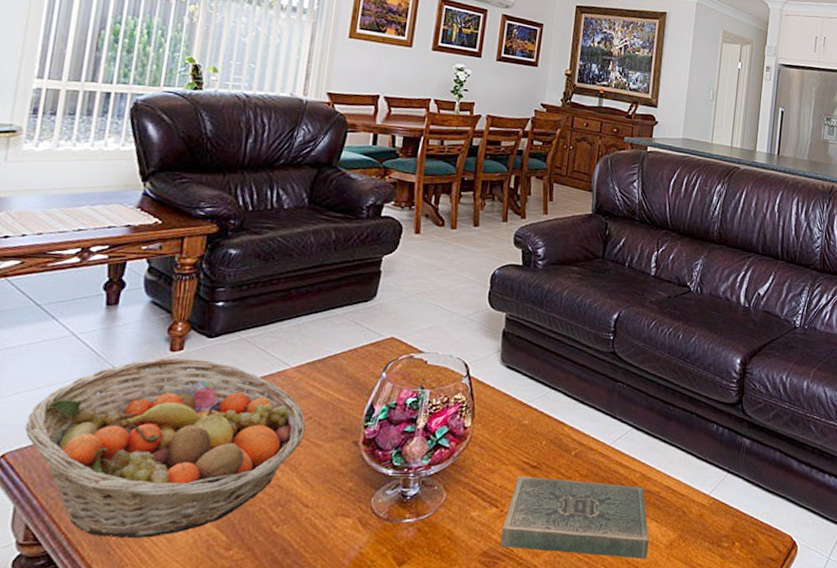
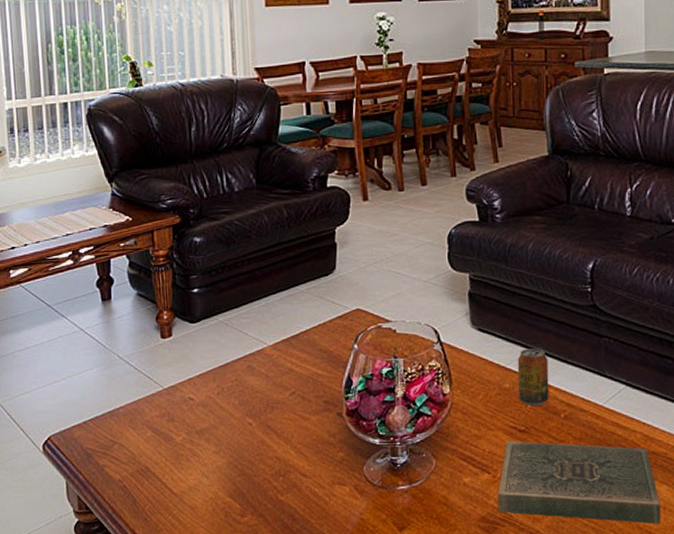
fruit basket: present [24,357,306,538] -> none [60,343,291,506]
beverage can: none [535,388,567,444] -> present [517,348,549,407]

